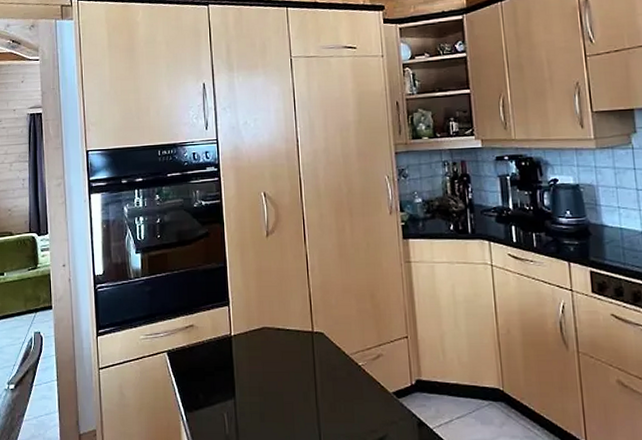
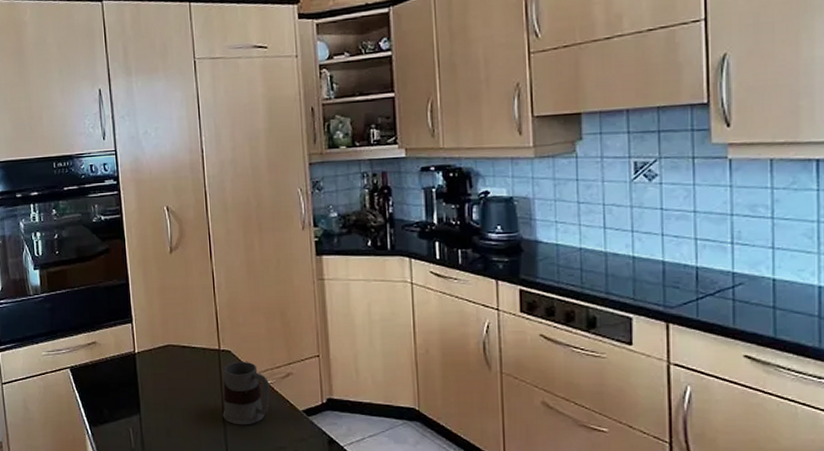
mug: none [315,343,362,409] -> present [222,361,270,426]

